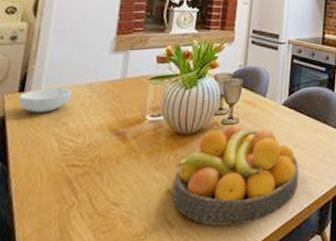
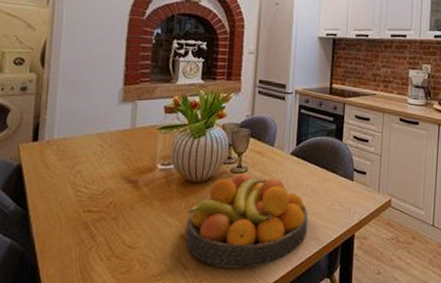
cereal bowl: present [18,87,72,113] -> none [33,137,83,162]

